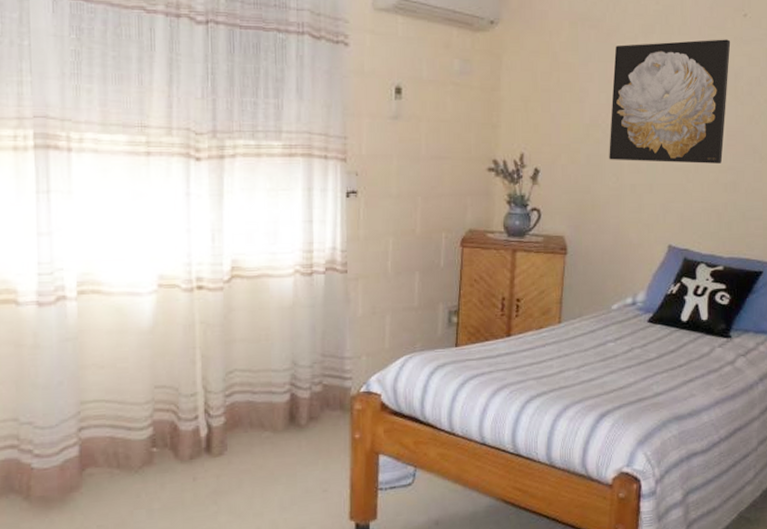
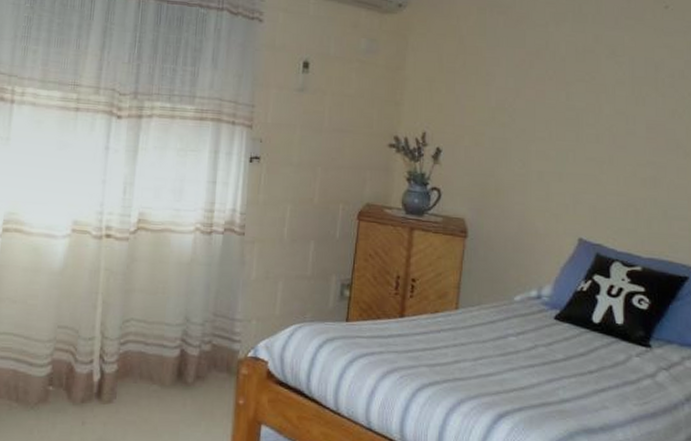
wall art: present [609,39,731,164] -> none [515,29,650,157]

